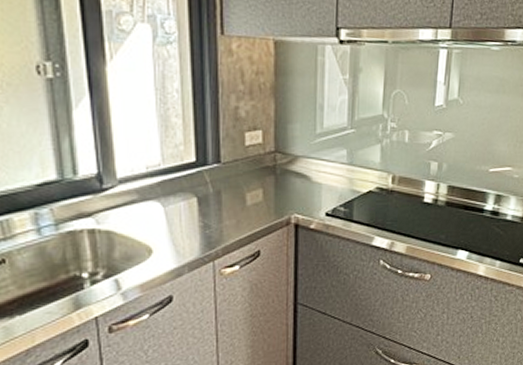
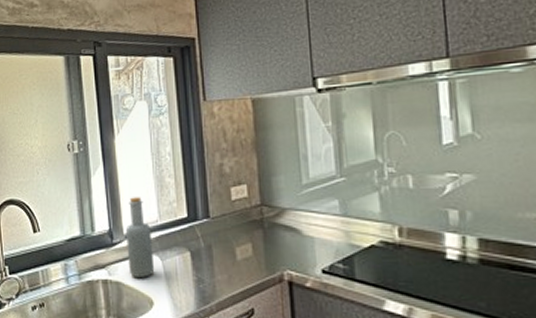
bottle: none [119,137,155,225] -> present [125,197,155,277]

